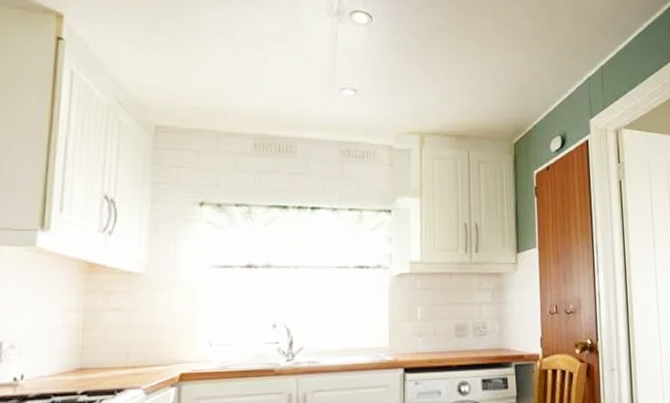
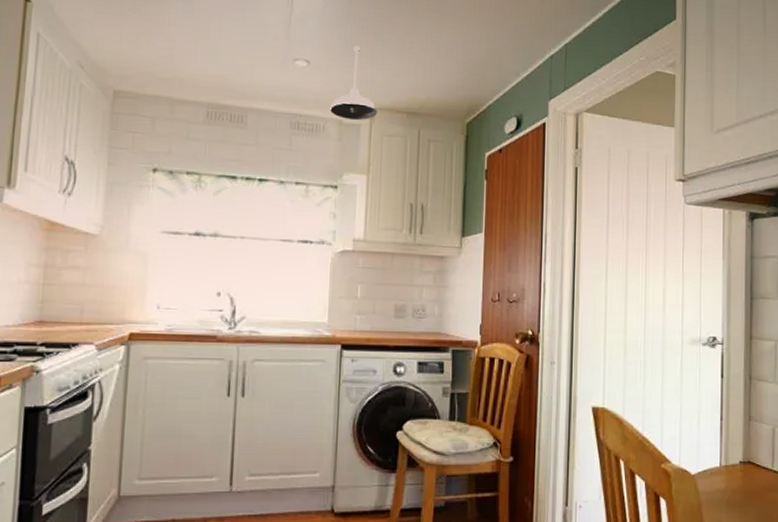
pendant light: none [380,74,427,146] -> present [330,46,378,121]

